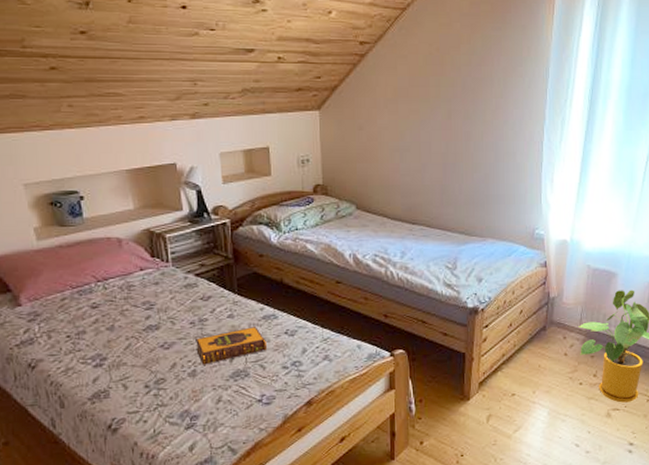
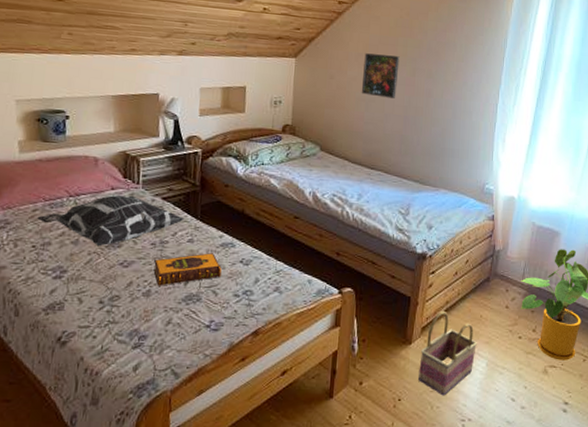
decorative pillow: none [67,274,222,331] -> present [37,195,185,247]
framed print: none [394,98,433,146] -> present [361,53,400,98]
basket: none [479,363,538,448] -> present [418,310,478,396]

